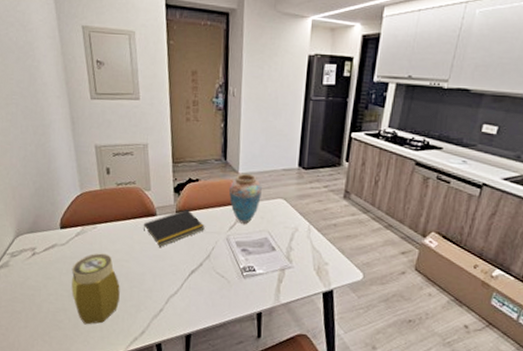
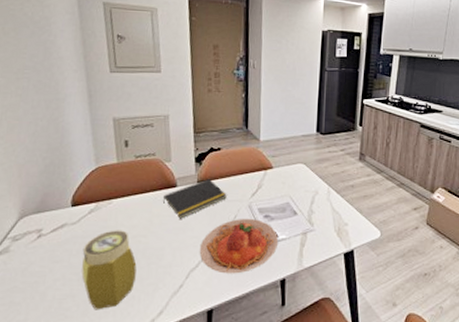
plate: none [178,250,256,304] -> present [199,218,279,274]
vase: present [228,174,262,224] -> none [250,141,283,190]

